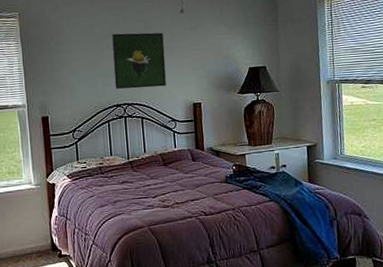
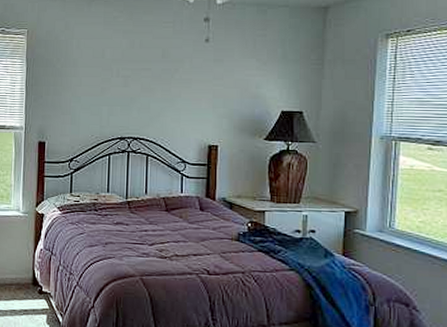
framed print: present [112,32,166,89] -> none [121,60,182,123]

